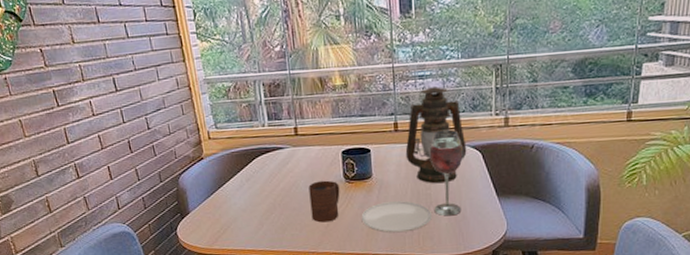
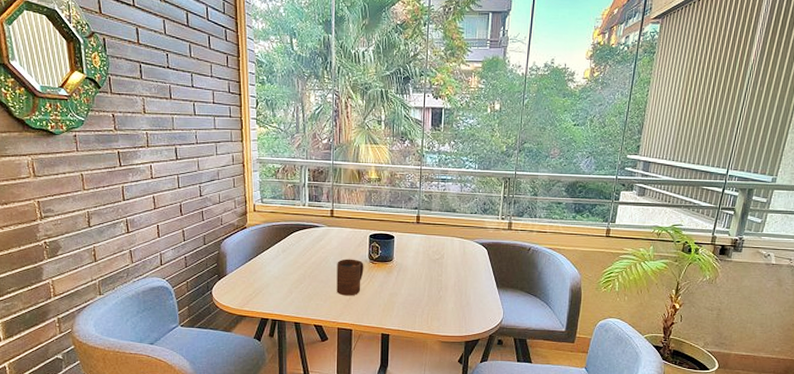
plate: present [361,201,432,233] -> none [380,283,441,312]
lantern: present [405,87,467,184] -> none [424,190,476,272]
wineglass: present [429,129,463,216] -> none [443,226,472,301]

